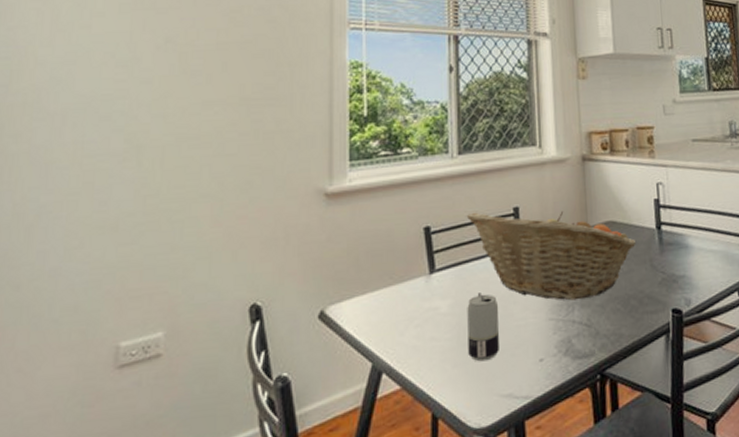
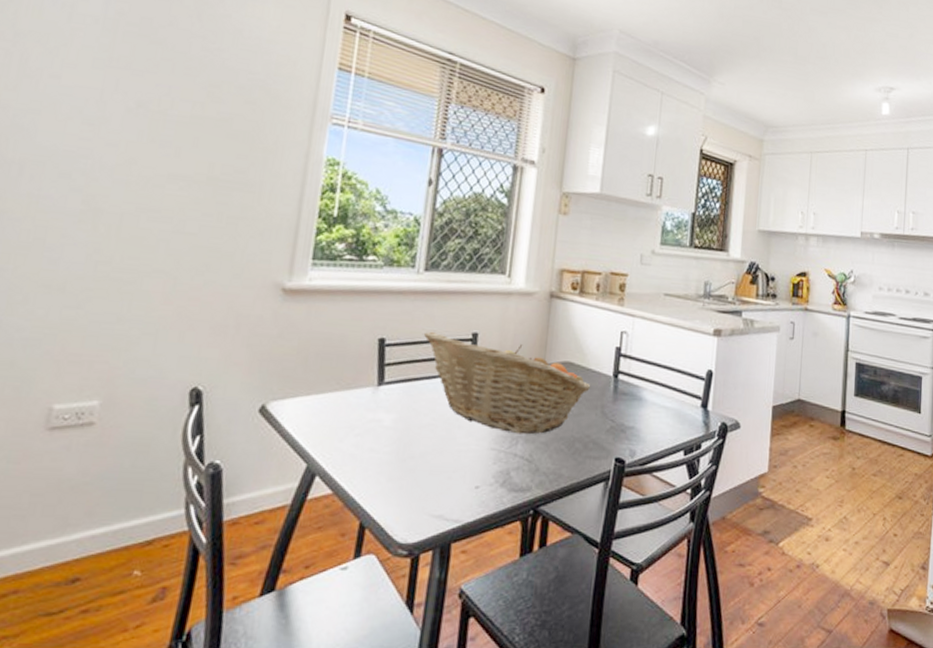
beverage can: present [467,293,499,362] -> none [405,412,443,480]

